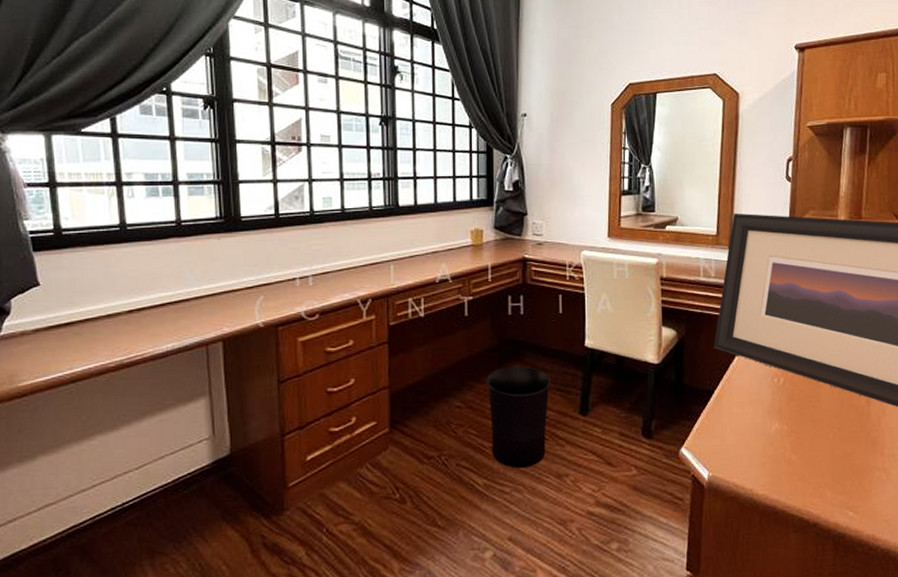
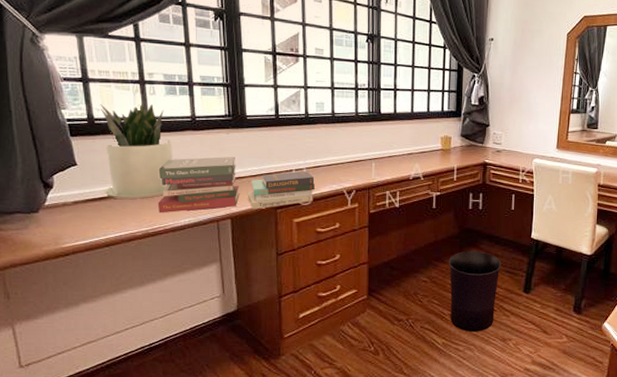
planter: none [69,208,154,324] -> present [100,103,173,200]
books: none [134,266,233,339] -> present [157,157,240,213]
books: none [242,278,323,329] -> present [247,171,315,210]

